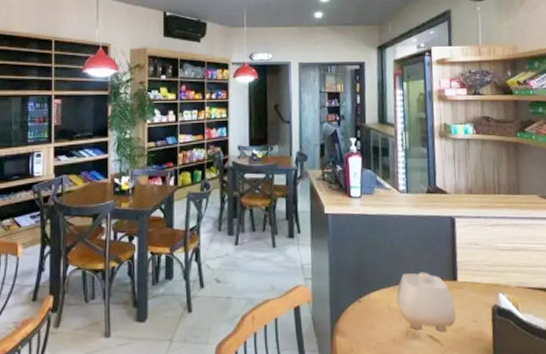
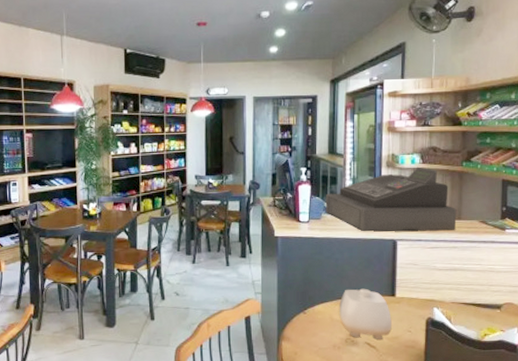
cash register: none [377,137,515,208] -> present [325,166,457,232]

